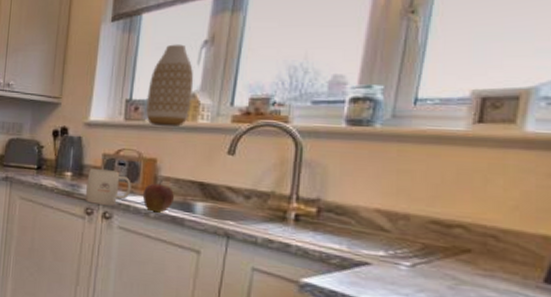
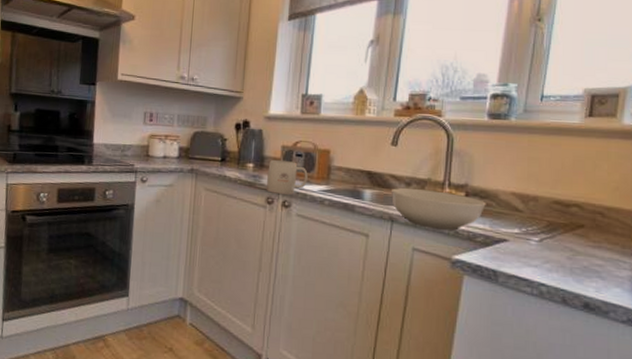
fruit: present [142,180,174,213] -> none [318,169,345,200]
vase: present [146,44,194,127] -> none [320,43,362,121]
bowl: none [226,201,343,251] -> present [390,188,486,232]

